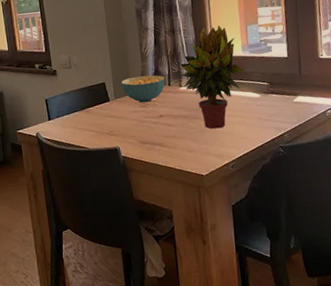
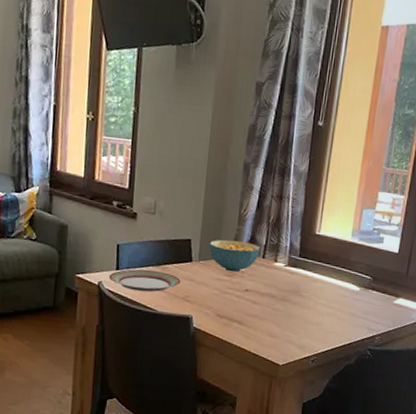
plate: none [43,114,104,135] -> present [108,269,181,292]
potted plant: present [180,25,242,129] -> none [278,199,347,317]

